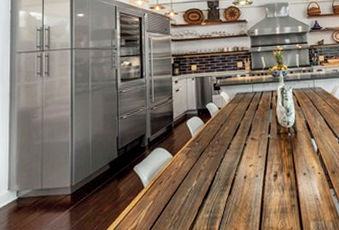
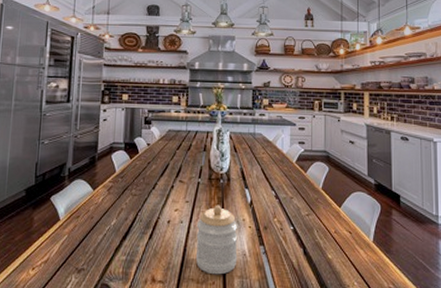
jar: none [270,156,311,221] -> present [195,205,238,275]

